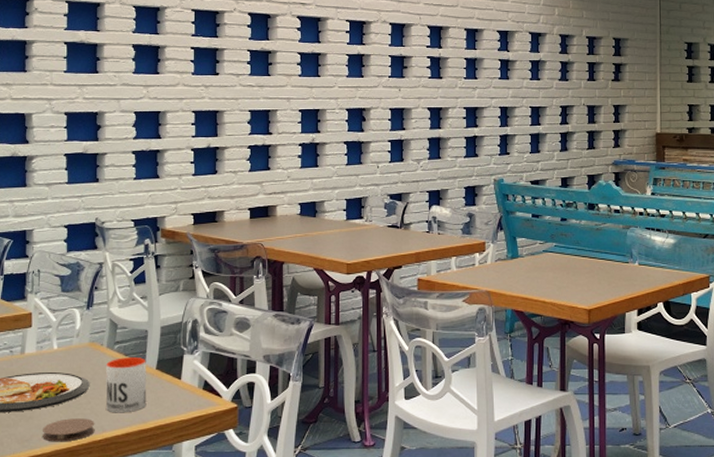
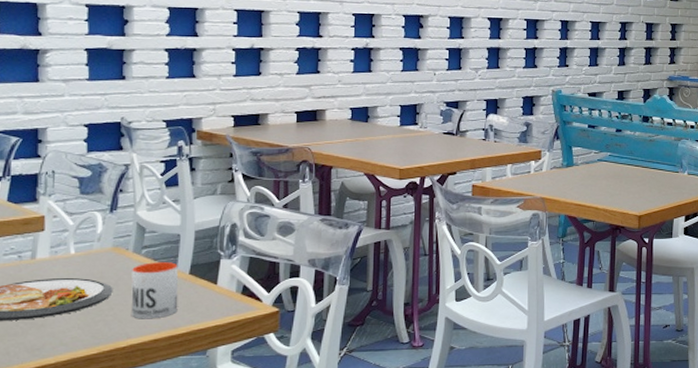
coaster: present [43,418,95,442] -> none [57,325,119,350]

